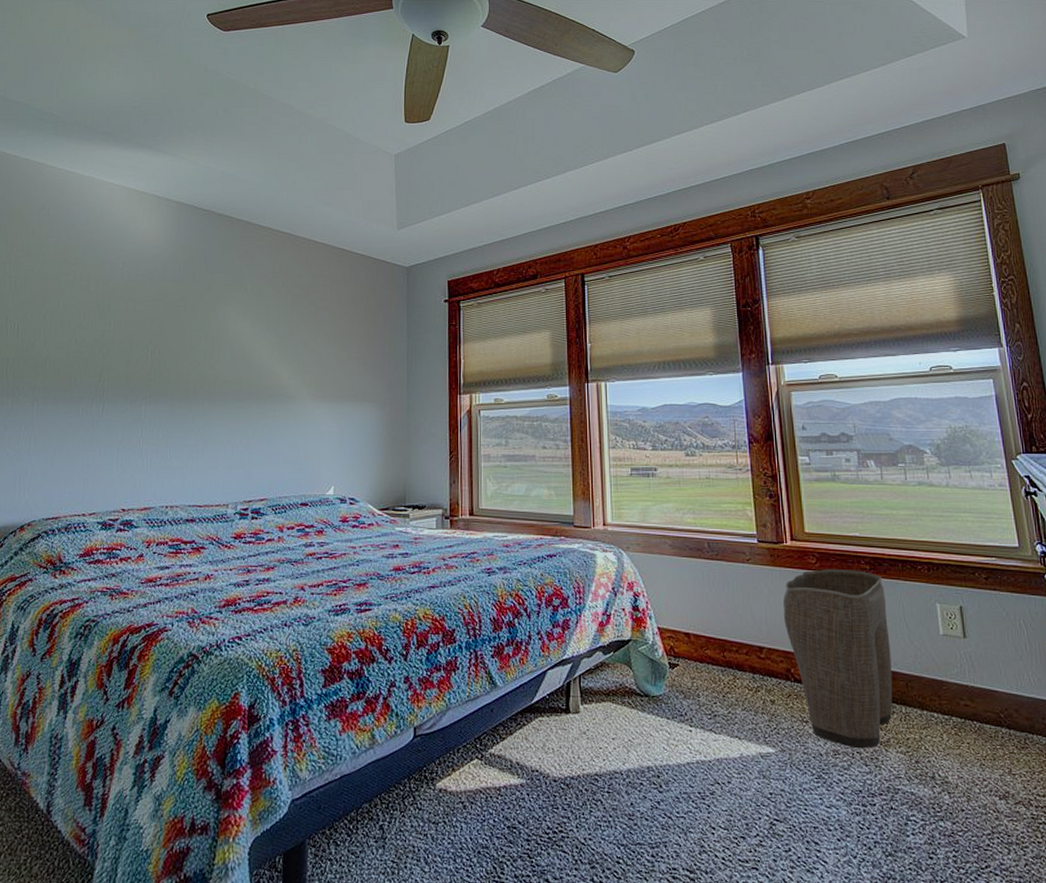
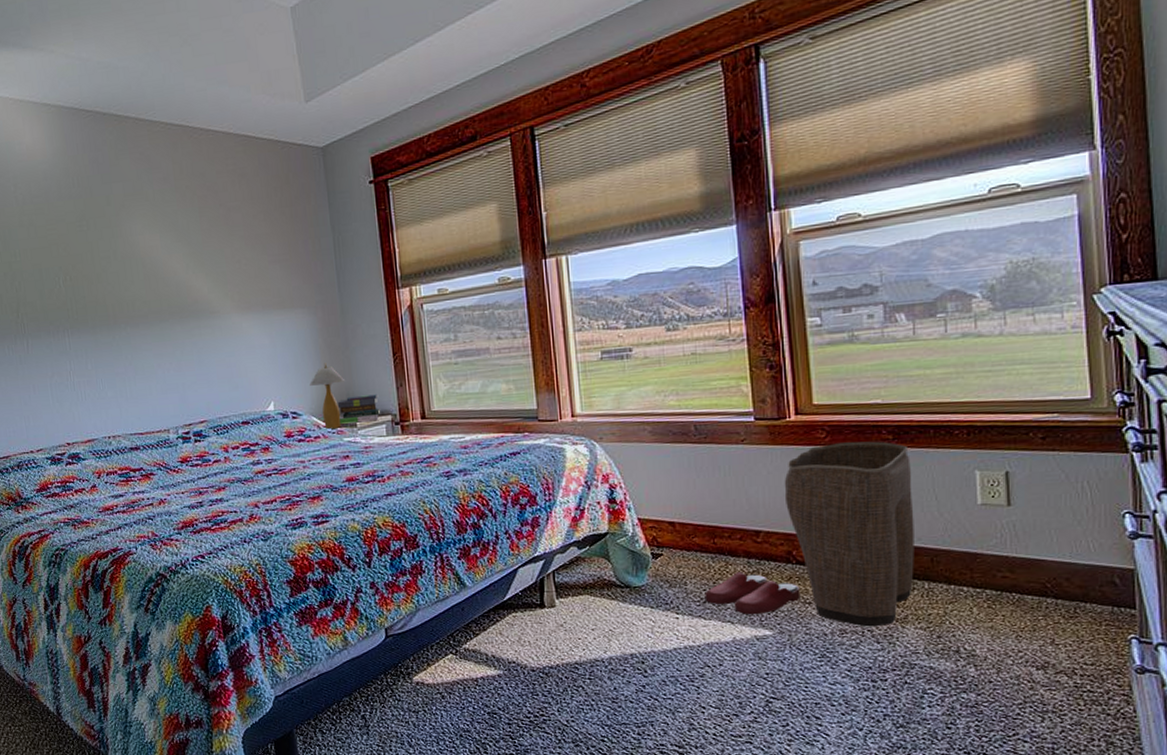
table lamp: none [370,454,404,518] -> present [309,363,346,430]
books: none [393,488,433,514] -> present [337,394,381,424]
slippers: none [715,687,799,731] -> present [704,572,801,615]

